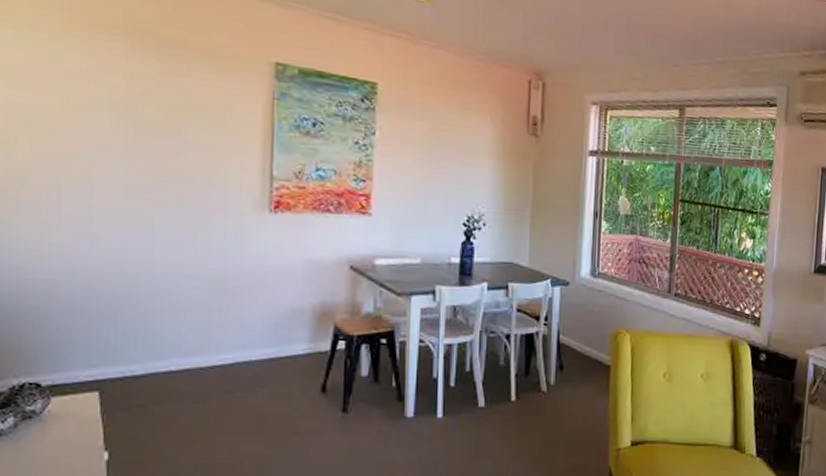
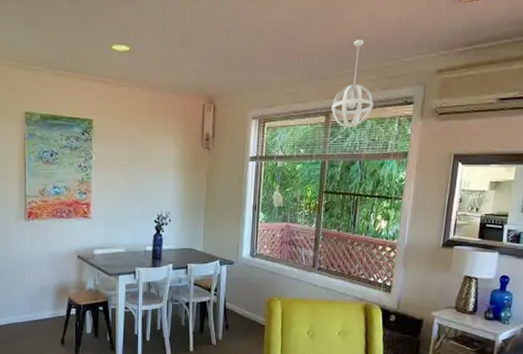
pendant light: none [686,26,733,127] -> present [331,40,374,128]

